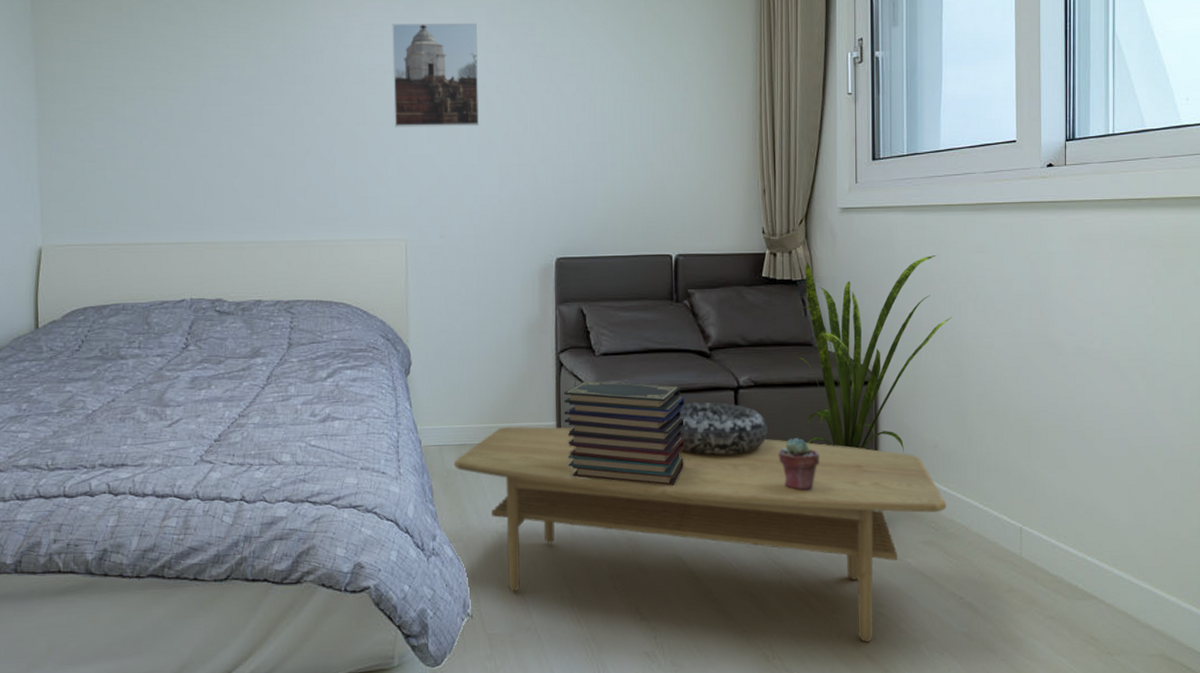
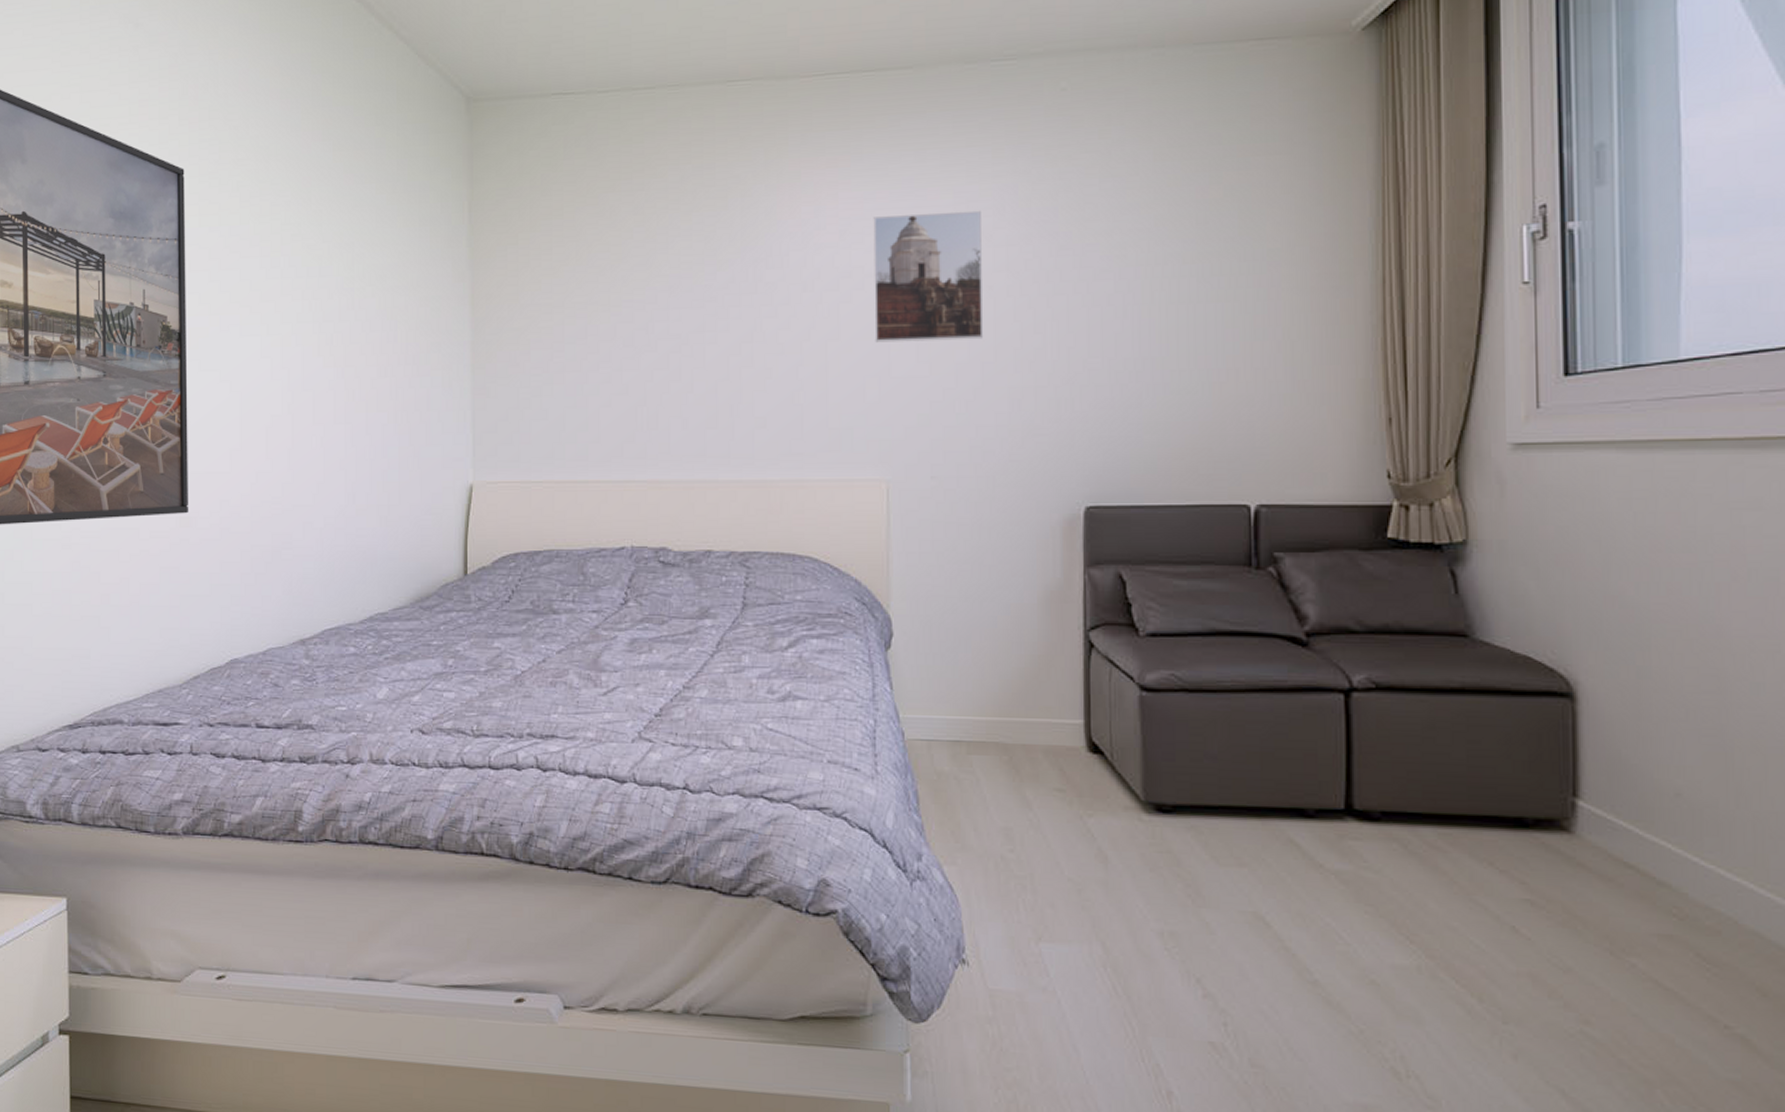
coffee table: present [453,426,946,642] -> none [945,721,1698,1074]
book stack: present [563,380,685,487] -> none [1094,667,1269,820]
decorative bowl: present [679,402,768,455] -> none [1261,705,1397,782]
potted succulent: present [778,438,819,492] -> none [1414,766,1481,844]
house plant: present [797,255,952,453] -> none [1444,513,1705,800]

